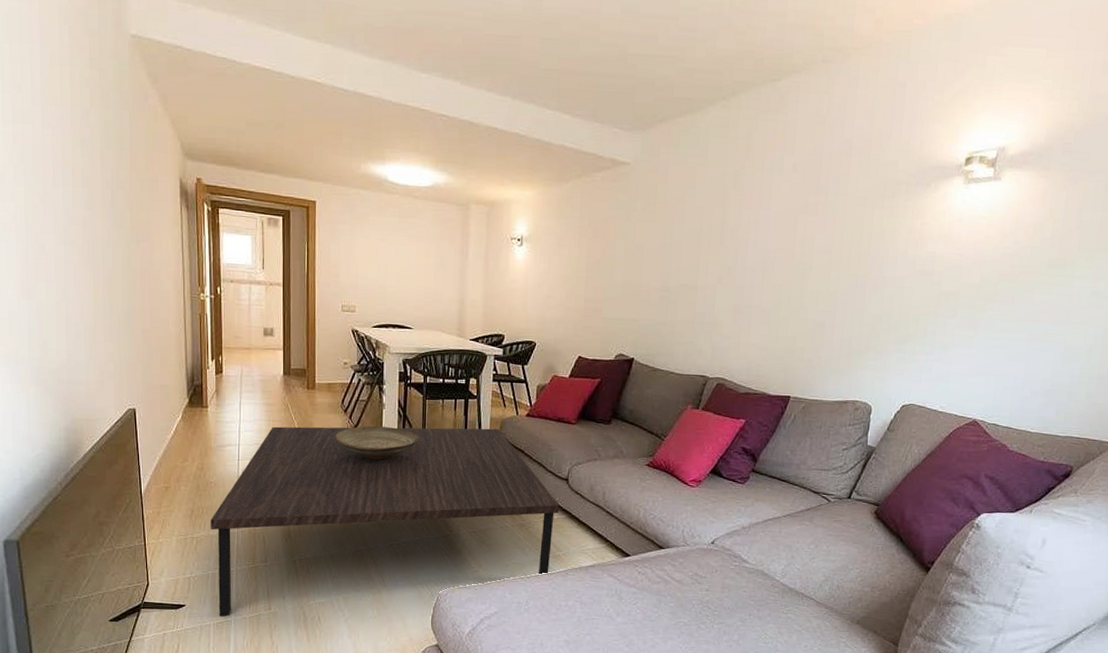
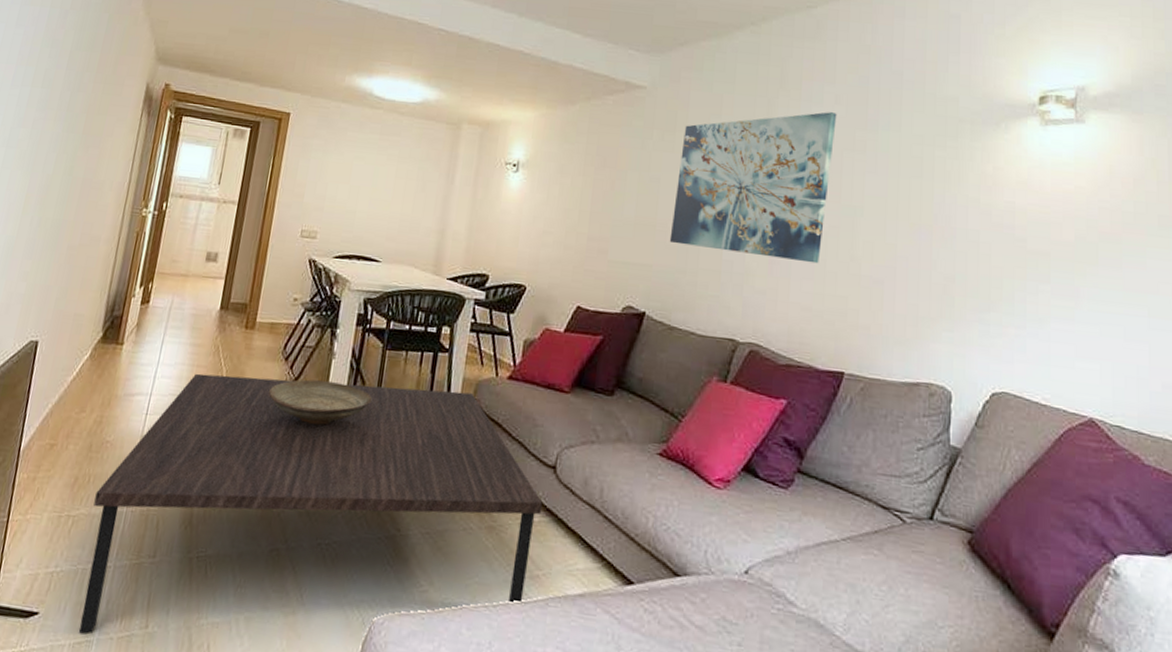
wall art: none [652,179,794,312] -> present [669,112,837,264]

